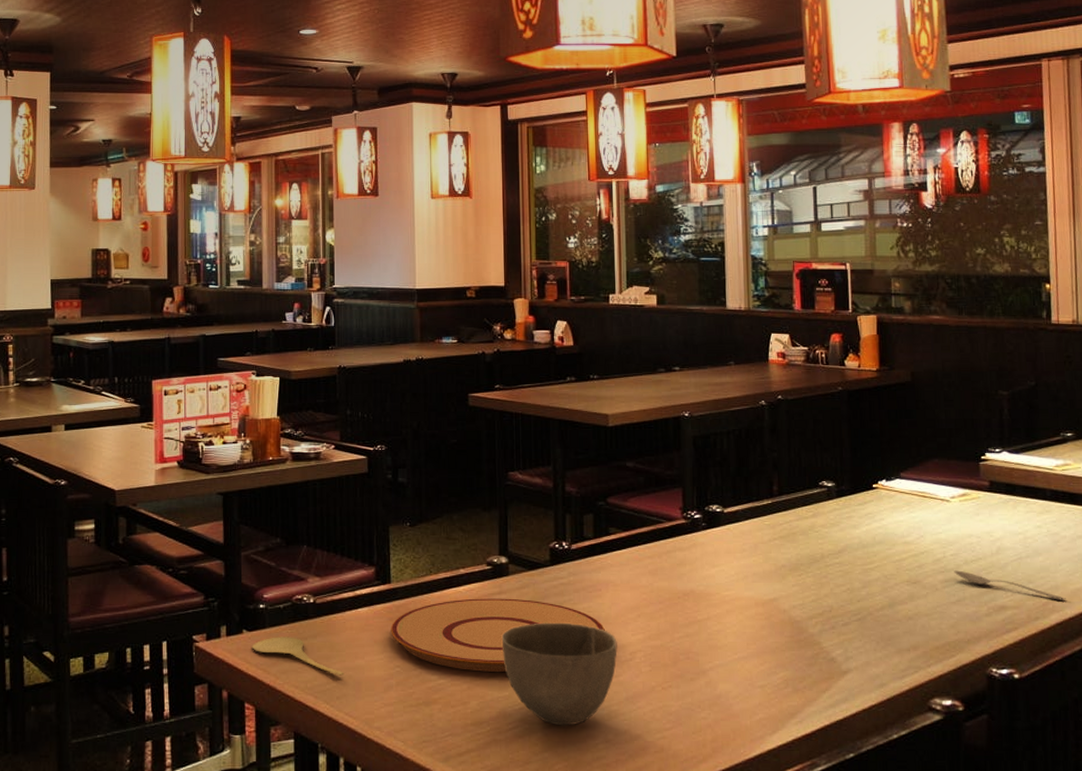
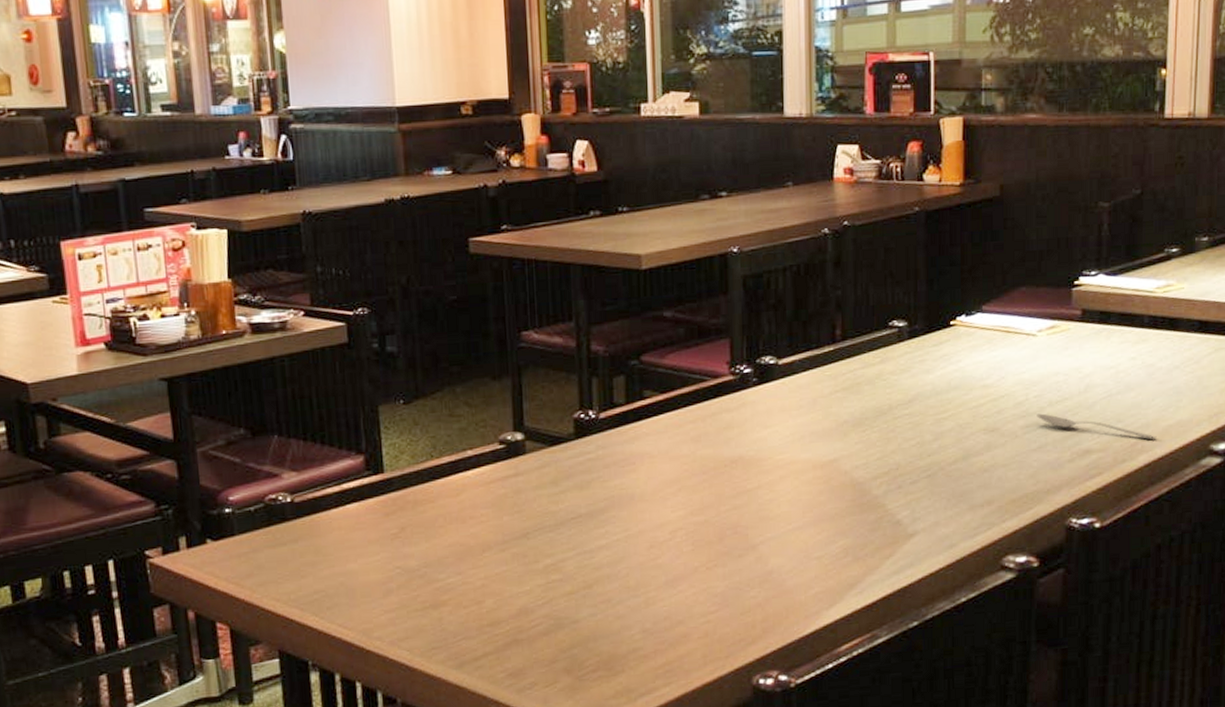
spoon: present [252,636,344,676] -> none [219,543,334,584]
plate: present [391,598,605,672] -> none [387,480,640,566]
bowl: present [501,622,617,726] -> none [519,503,655,619]

